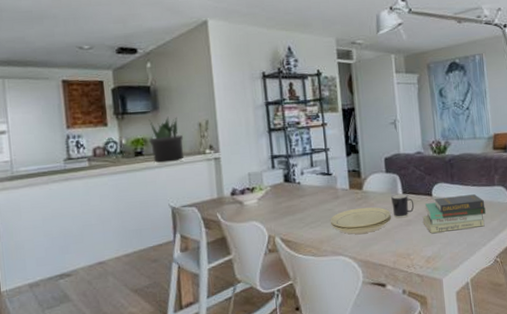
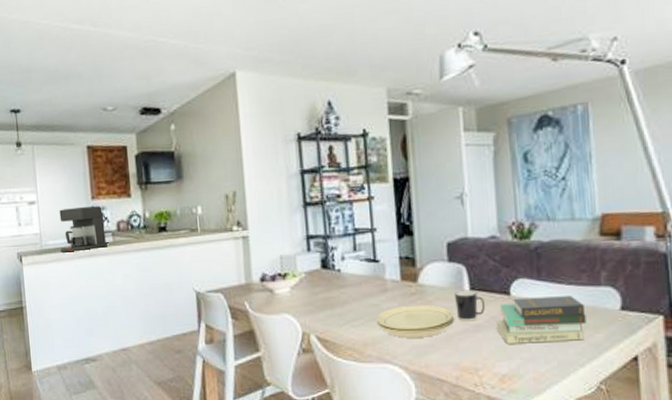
coffee maker: none [32,134,83,178] -> present [59,206,108,253]
planter: present [148,116,185,164] -> none [172,187,210,241]

